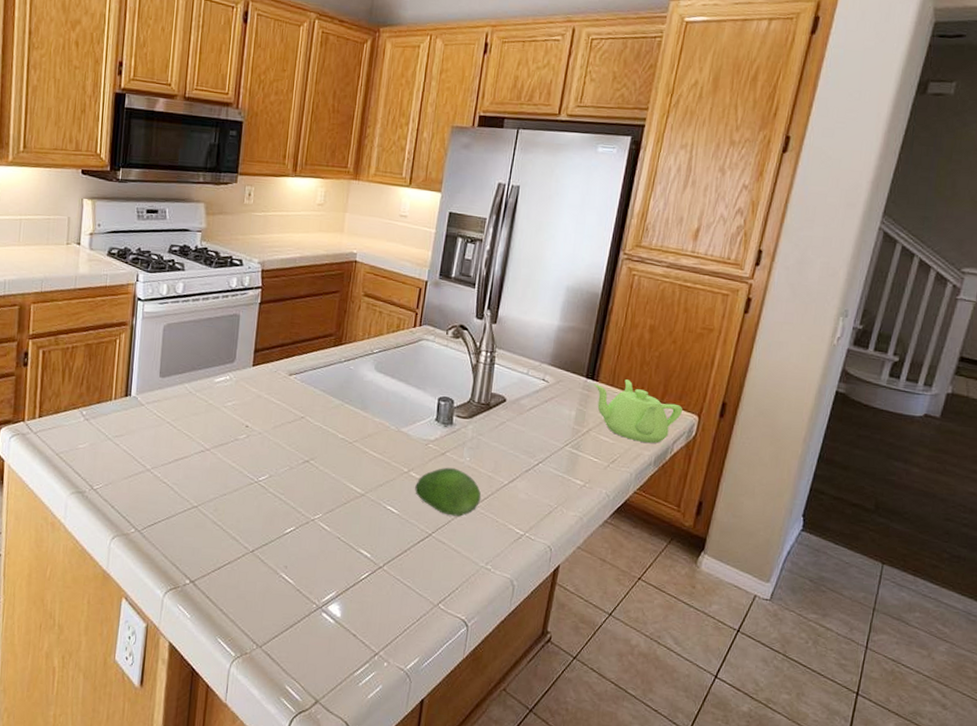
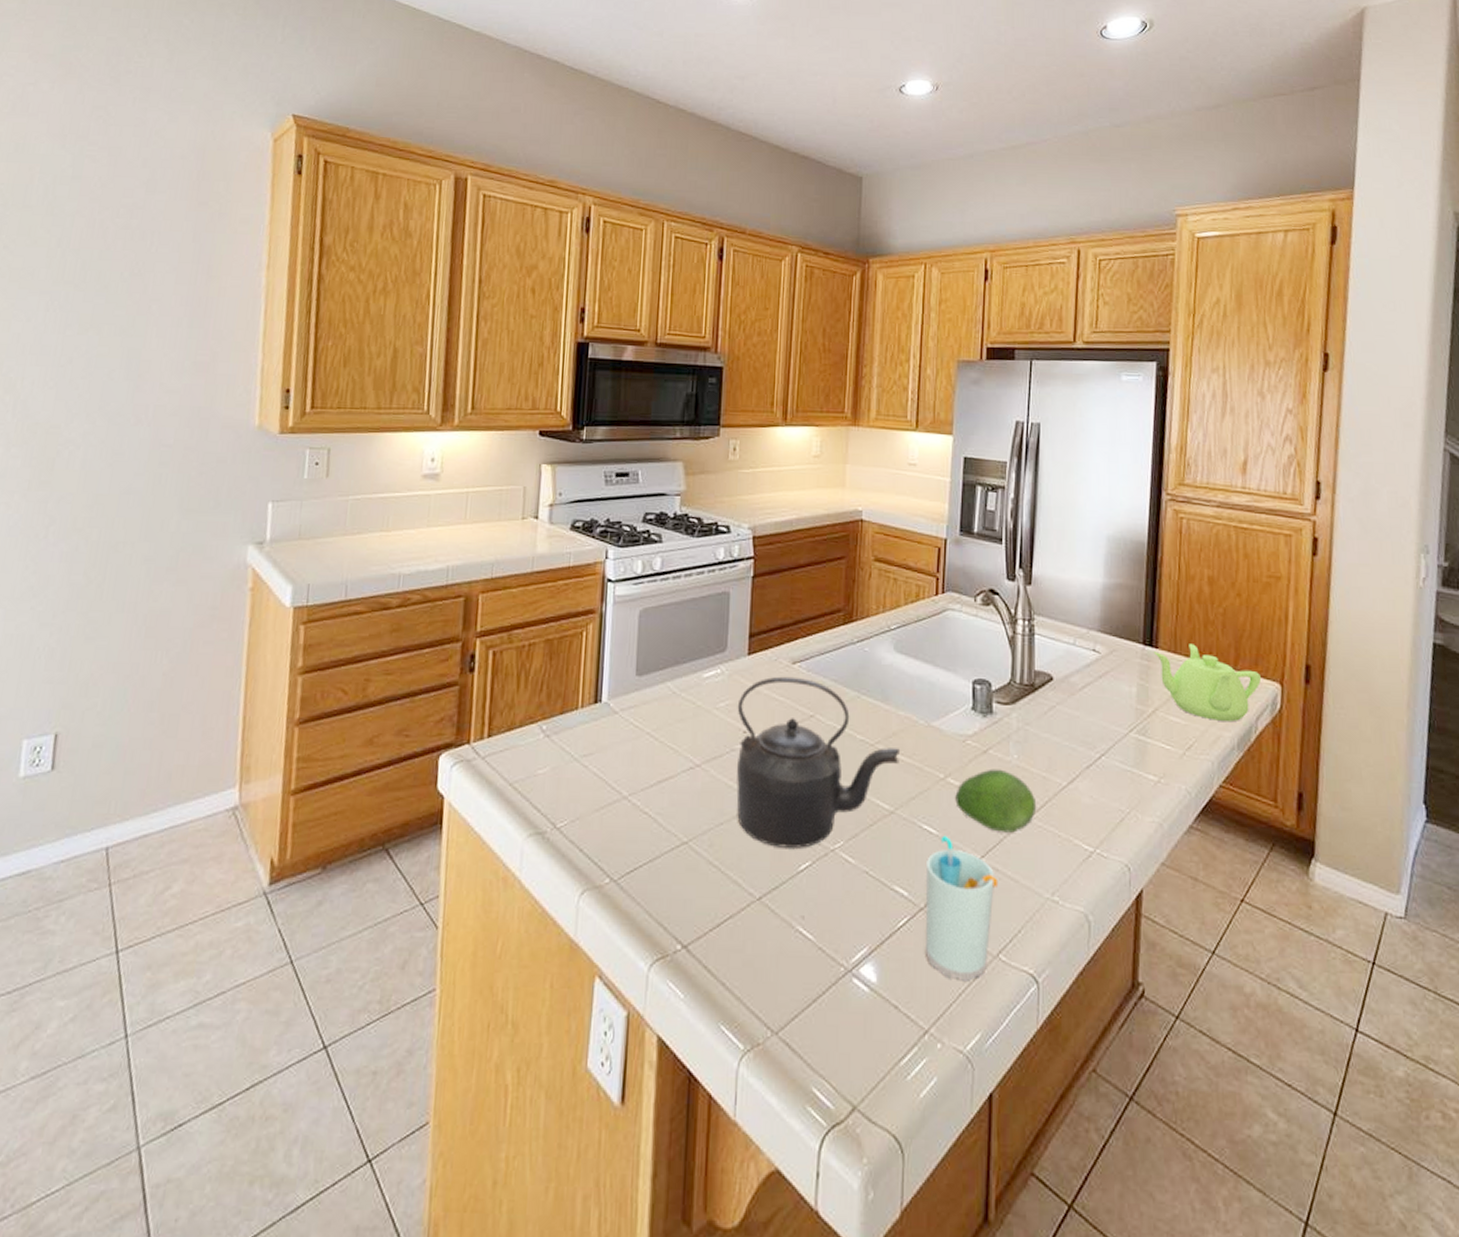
kettle: none [237,384,374,517] -> present [736,676,901,848]
cup: none [381,515,444,621] -> present [926,835,999,981]

